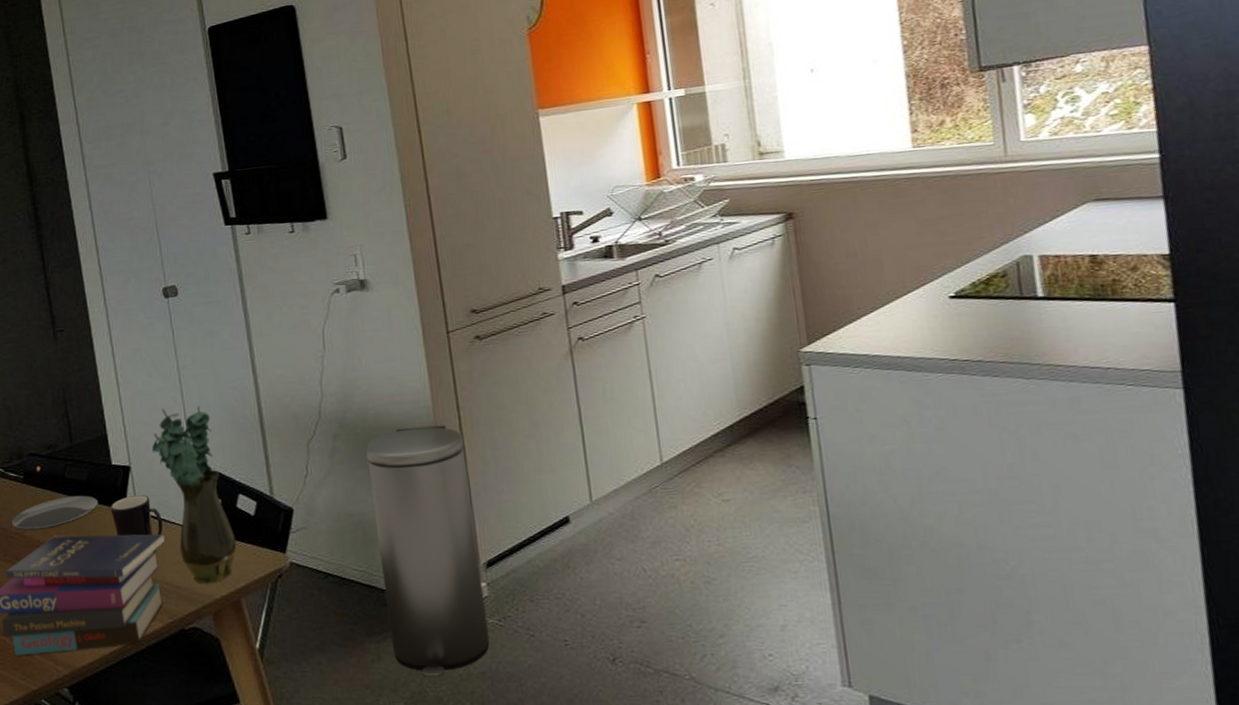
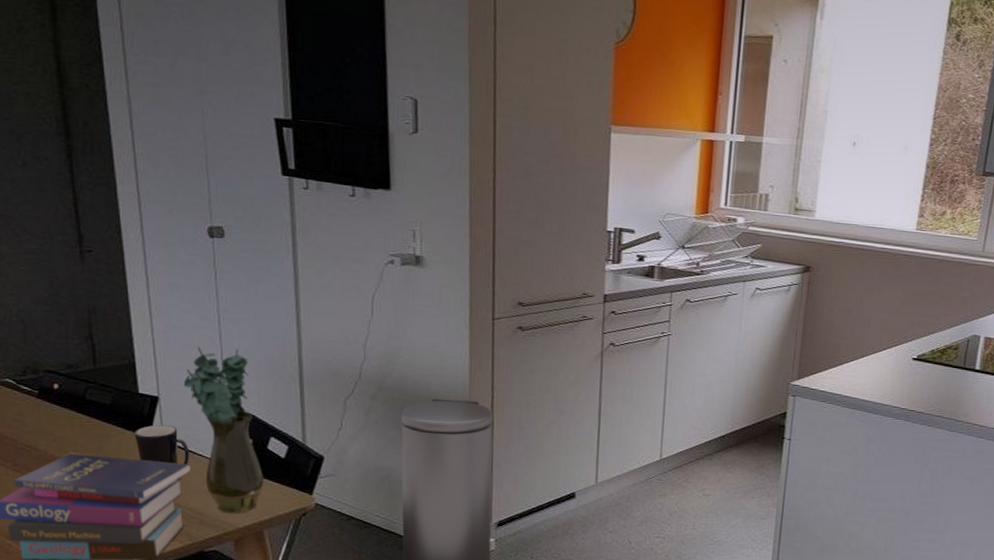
plate: present [12,495,99,531] -> none [23,417,122,446]

